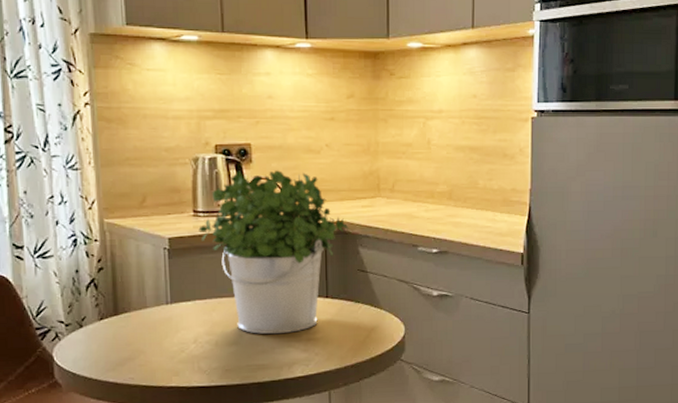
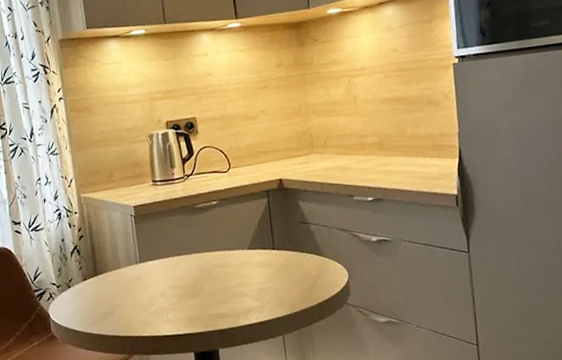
potted plant: present [198,170,349,335] -> none [158,138,288,286]

